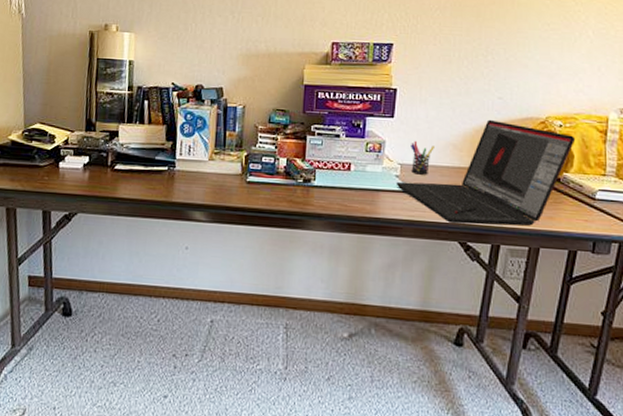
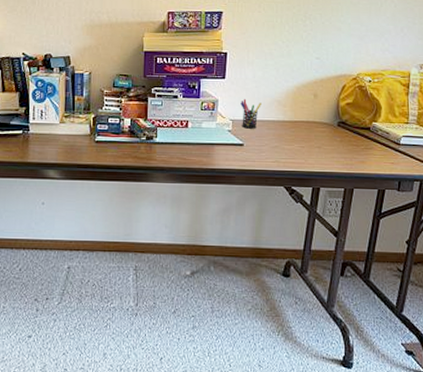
laptop: present [396,119,576,226] -> none [228,77,383,171]

